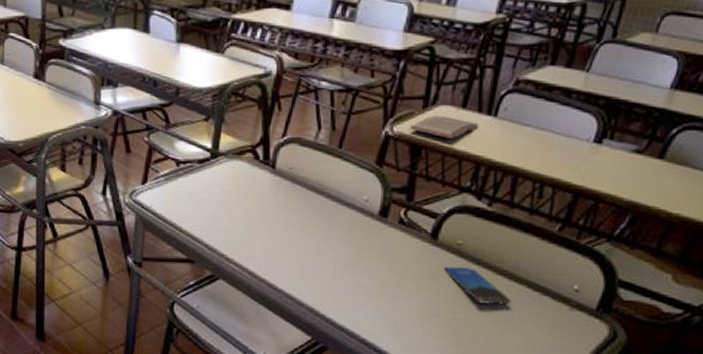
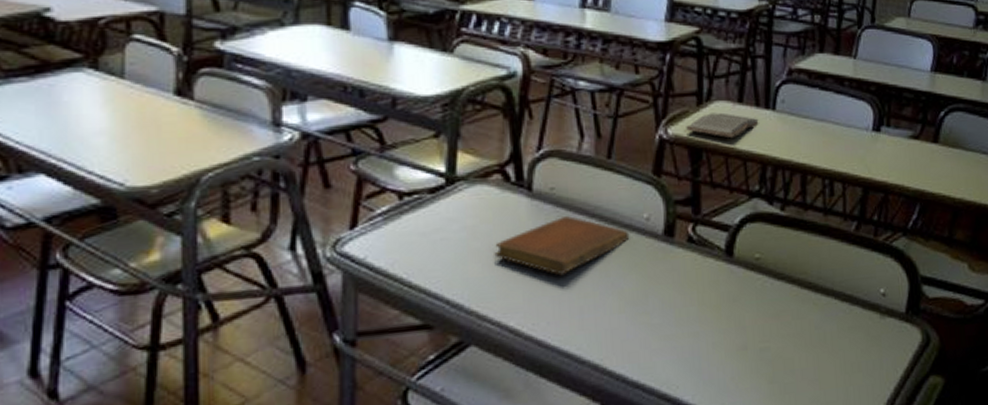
notebook: none [242,191,350,237] -> present [494,216,630,276]
smartphone: present [444,267,512,305] -> none [745,285,822,326]

